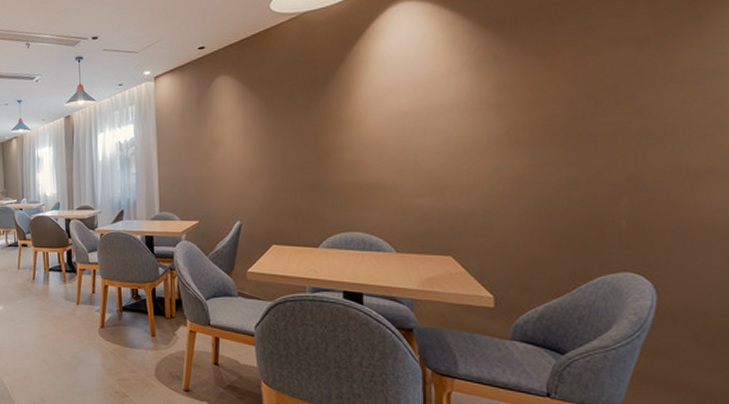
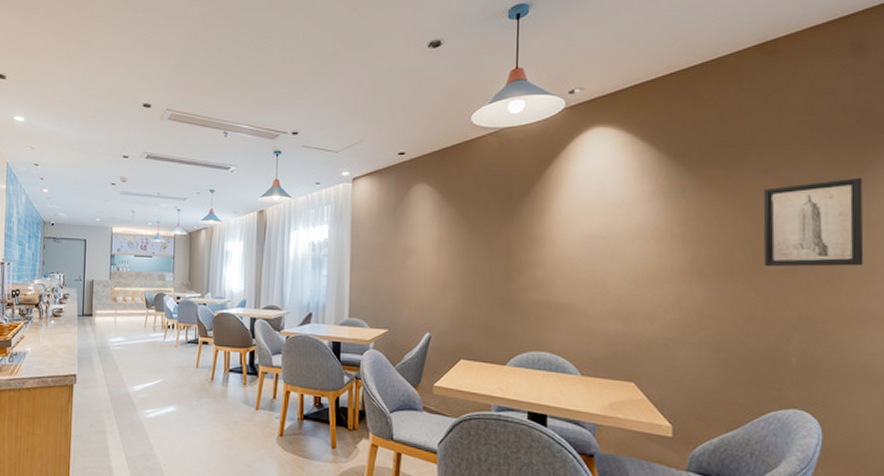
wall art: none [585,27,700,130] -> present [763,177,864,267]

